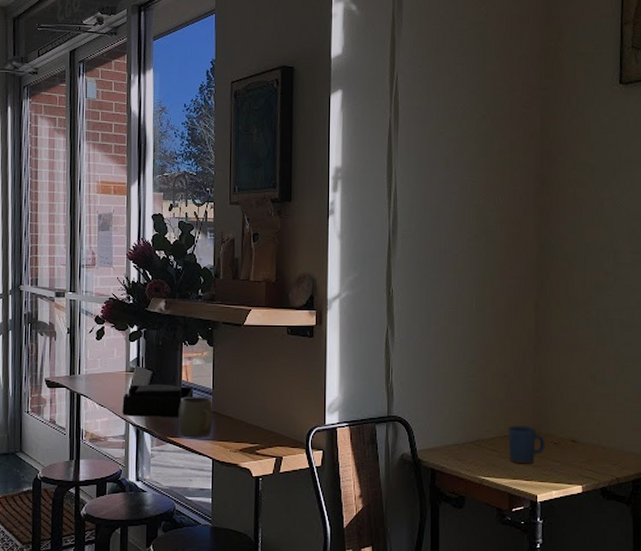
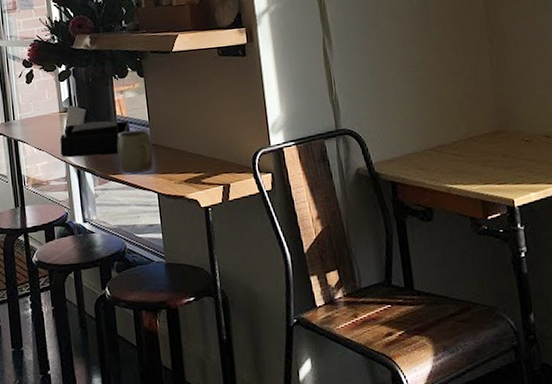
mug: present [508,426,545,464] -> none [470,125,516,167]

